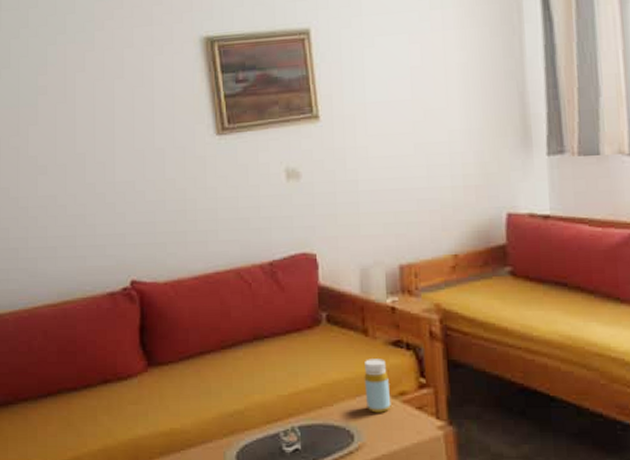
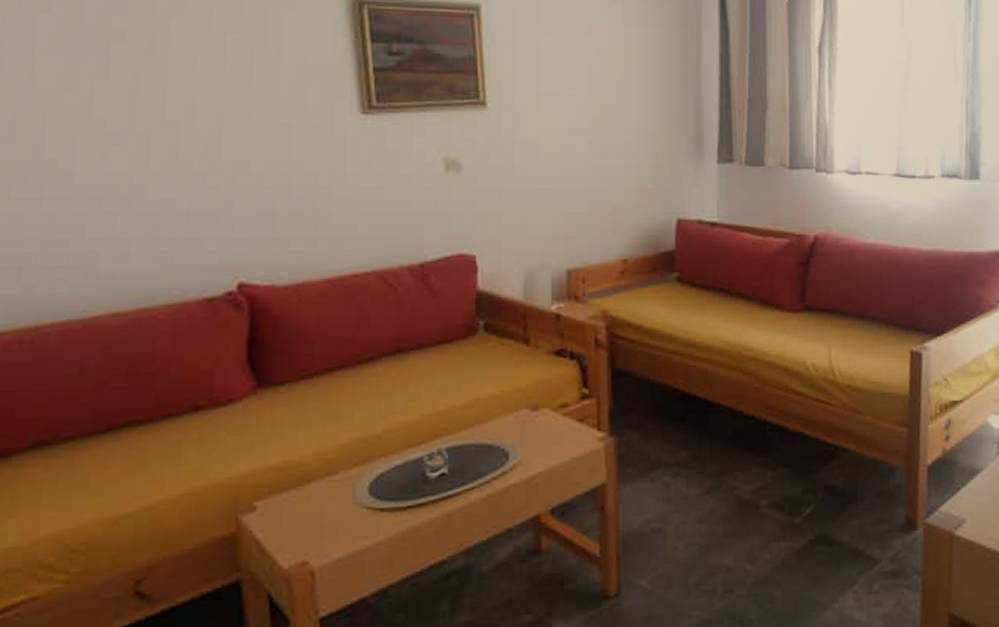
bottle: present [364,359,392,413] -> none [523,369,551,428]

